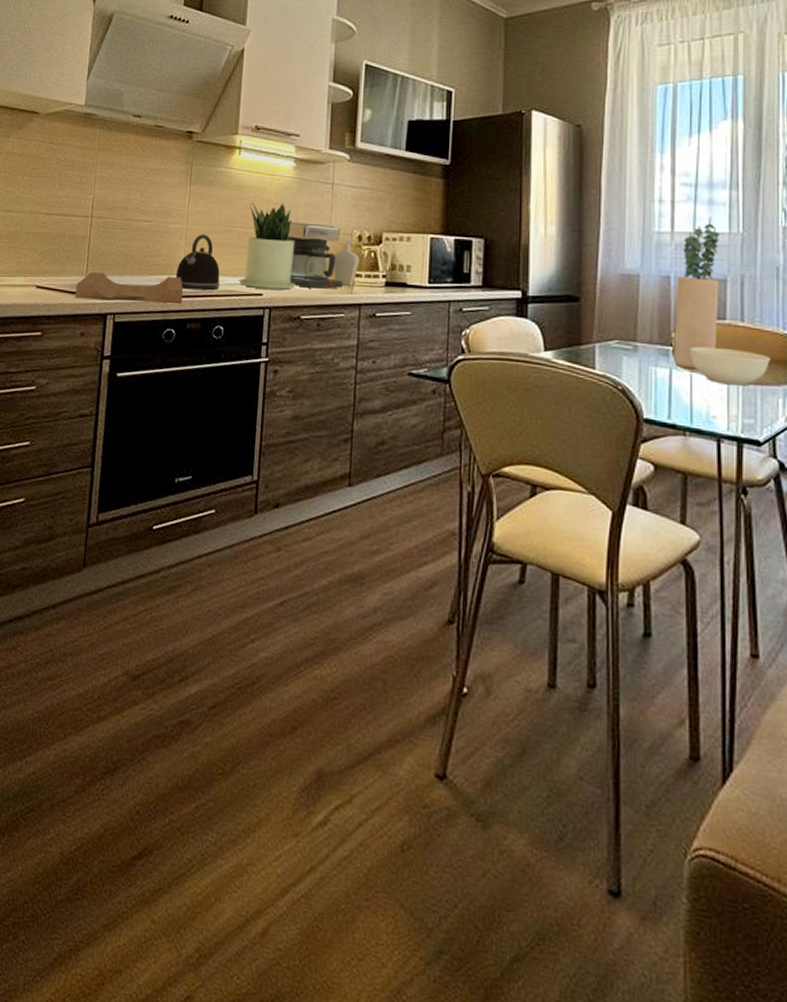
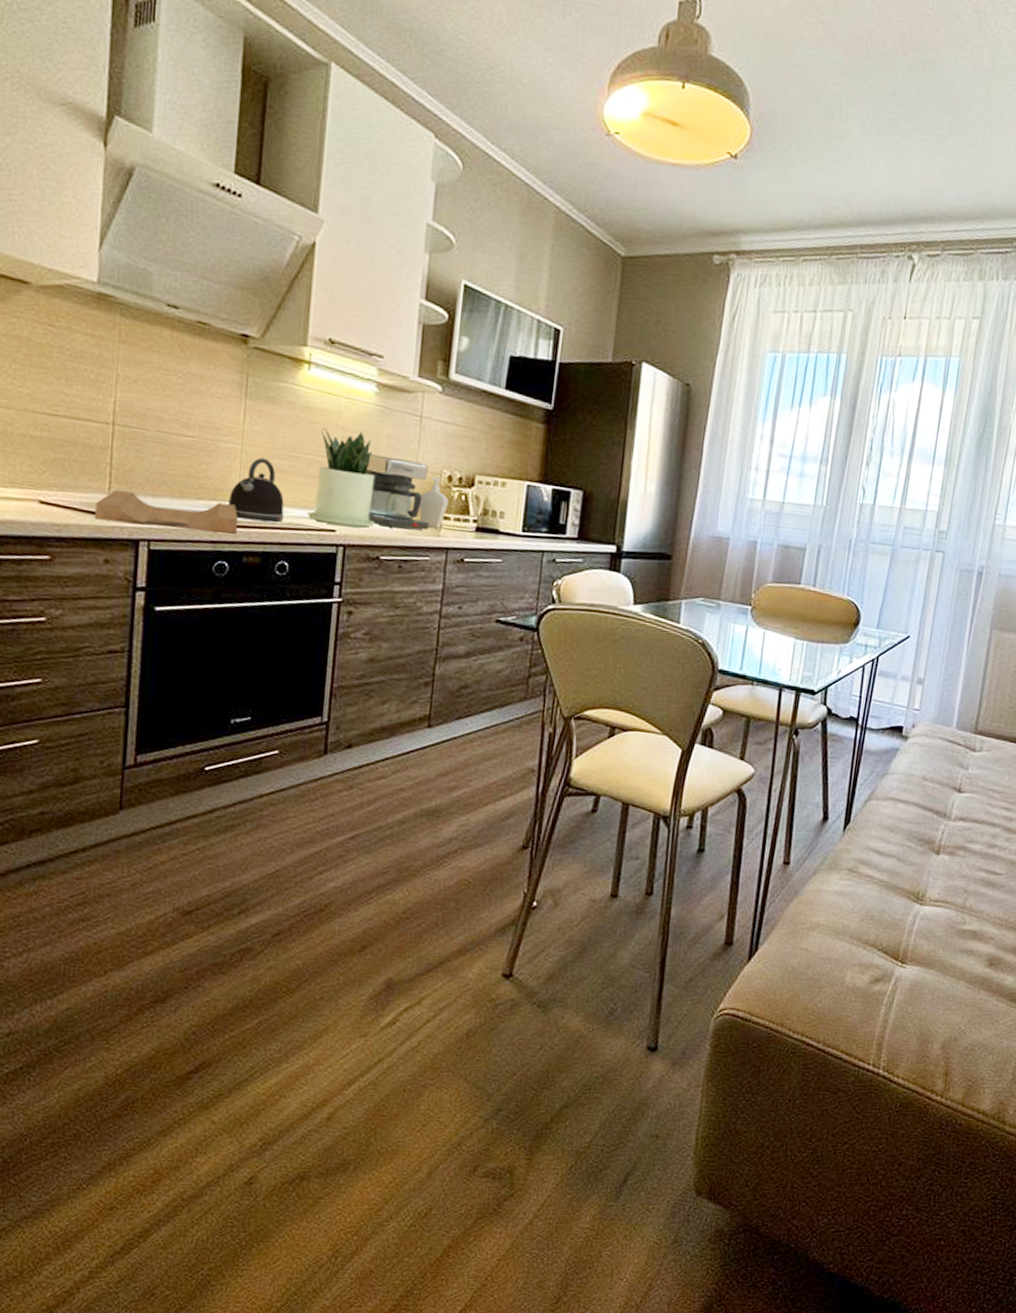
vase: present [674,217,721,370] -> none [751,489,806,628]
bowl: present [689,346,770,386] -> none [765,607,833,644]

